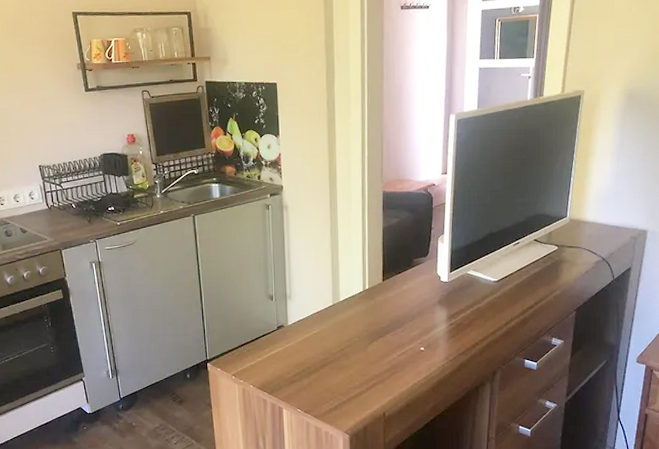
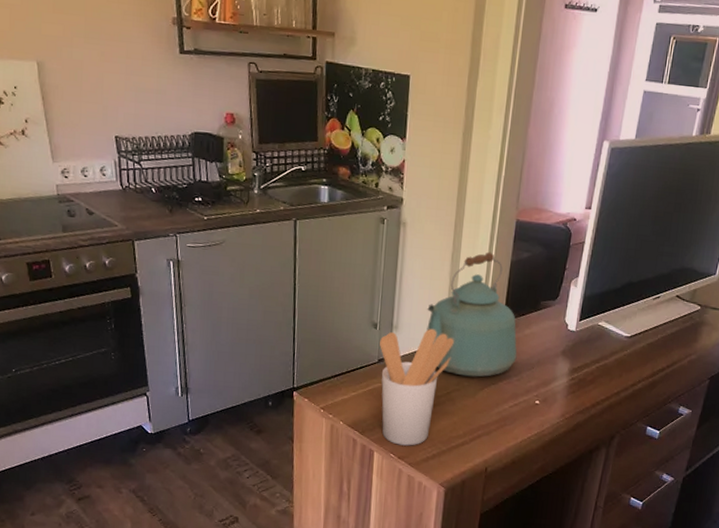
utensil holder: none [277,294,341,401] -> present [380,328,454,446]
kettle: none [315,222,399,333] -> present [427,252,517,377]

